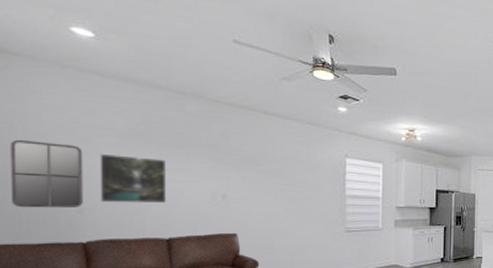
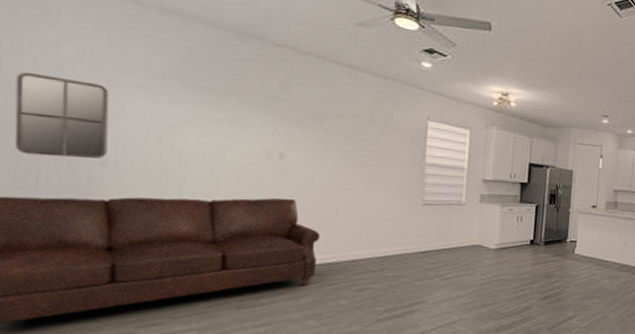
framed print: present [100,153,167,204] -> none [128,96,212,161]

